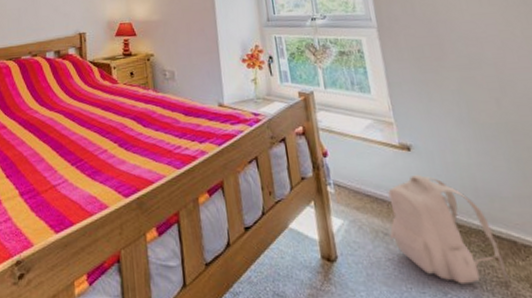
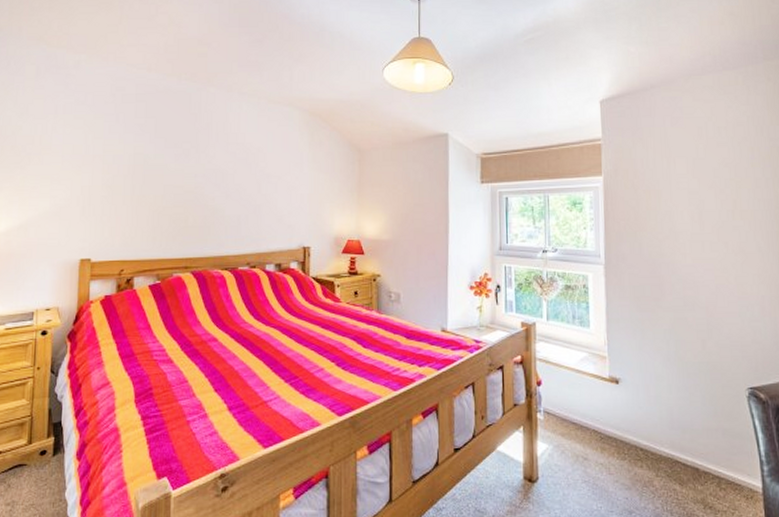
backpack: present [388,174,511,285] -> none [589,405,688,506]

